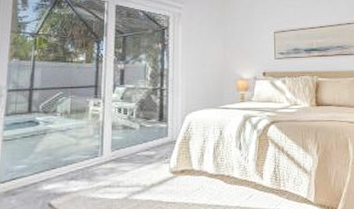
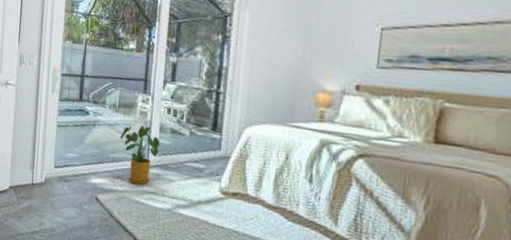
house plant: none [72,126,114,183] -> present [119,125,161,185]

